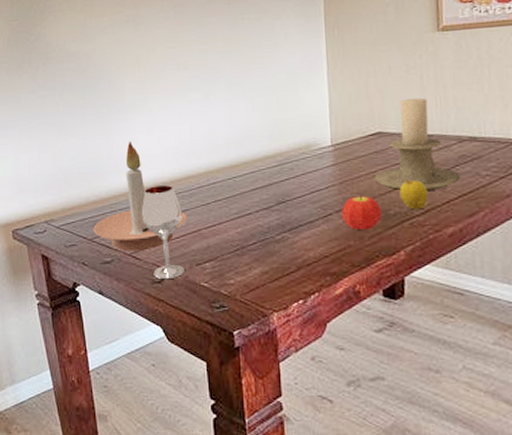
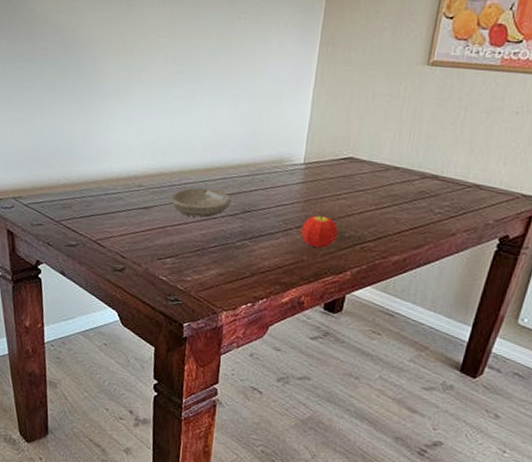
candle holder: present [93,142,187,251] -> none [61,130,155,239]
wineglass: present [141,185,185,280] -> none [110,178,151,269]
bowl: none [201,185,263,215] -> present [170,188,231,218]
candle holder: present [374,98,461,190] -> none [337,128,416,220]
apple: present [399,179,428,210] -> none [357,206,384,236]

